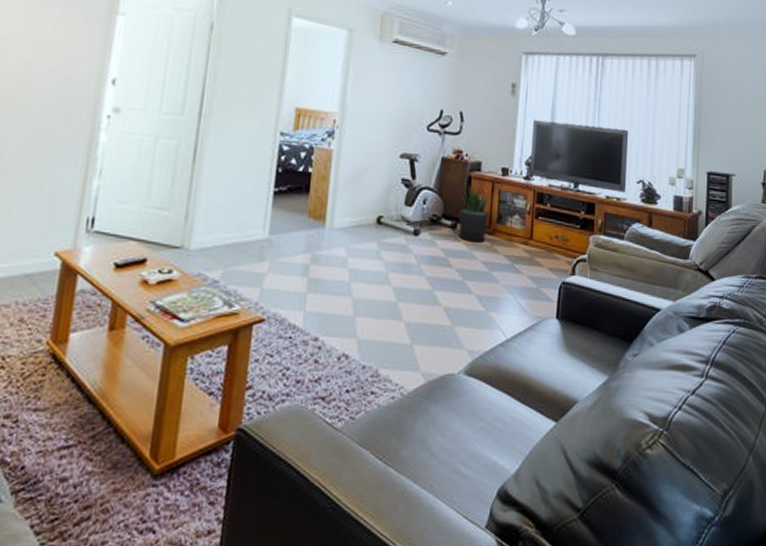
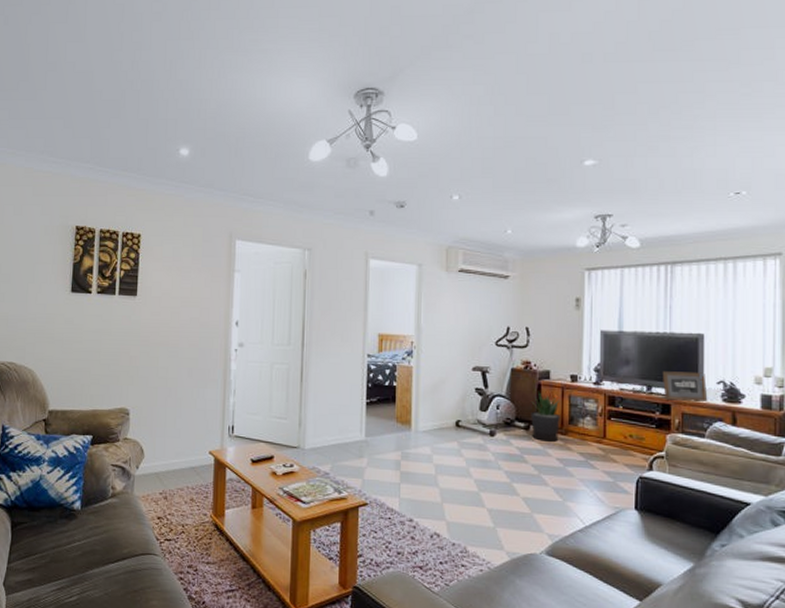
picture frame: none [588,168,629,201] -> present [662,371,708,402]

